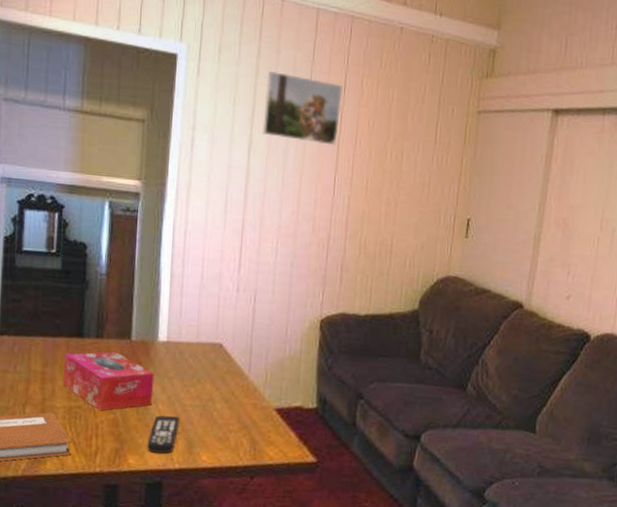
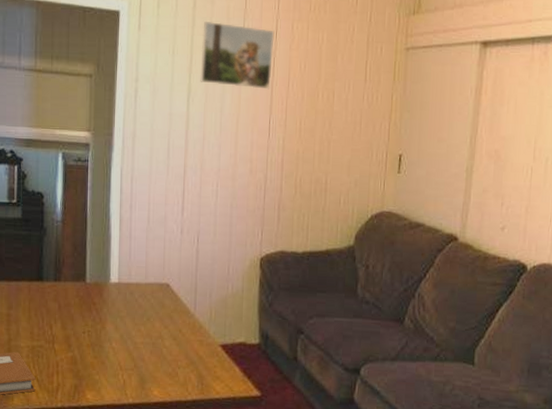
tissue box: present [62,351,154,411] -> none [26,293,108,350]
remote control: present [147,415,180,454] -> none [103,353,132,390]

